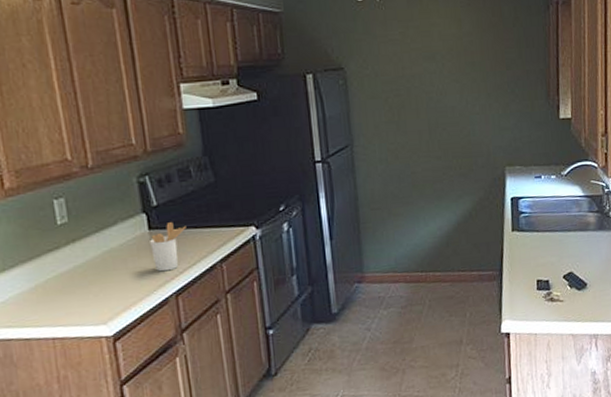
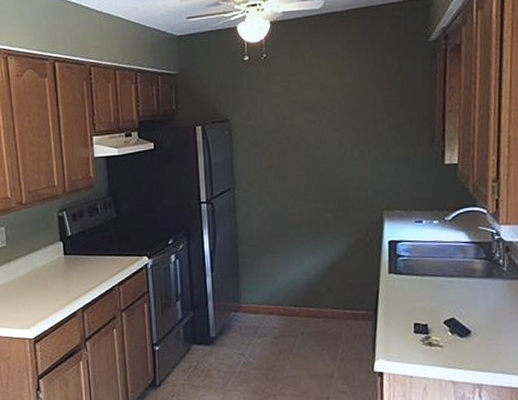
utensil holder: present [150,222,186,272] -> none [65,250,93,290]

